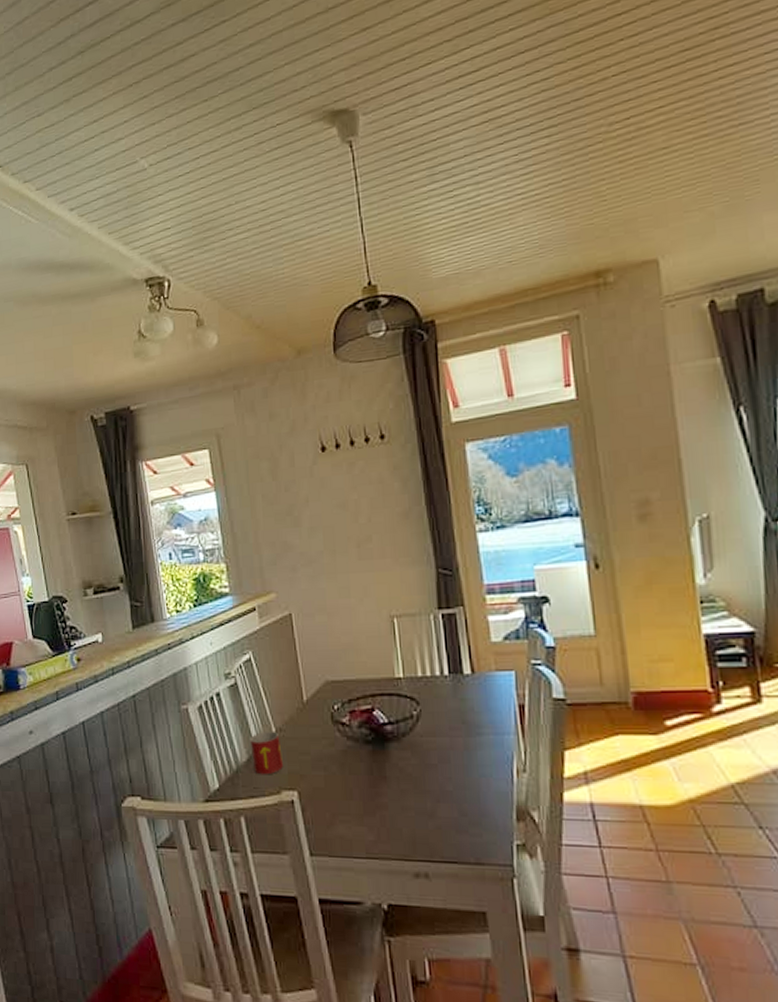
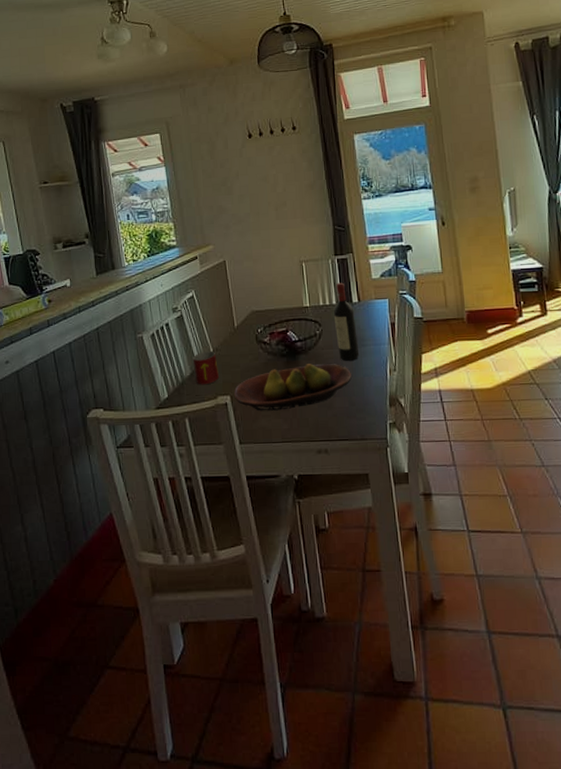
fruit bowl: none [302,755,462,816] -> present [233,364,352,411]
wine bottle: none [436,646,474,754] -> present [333,282,360,361]

